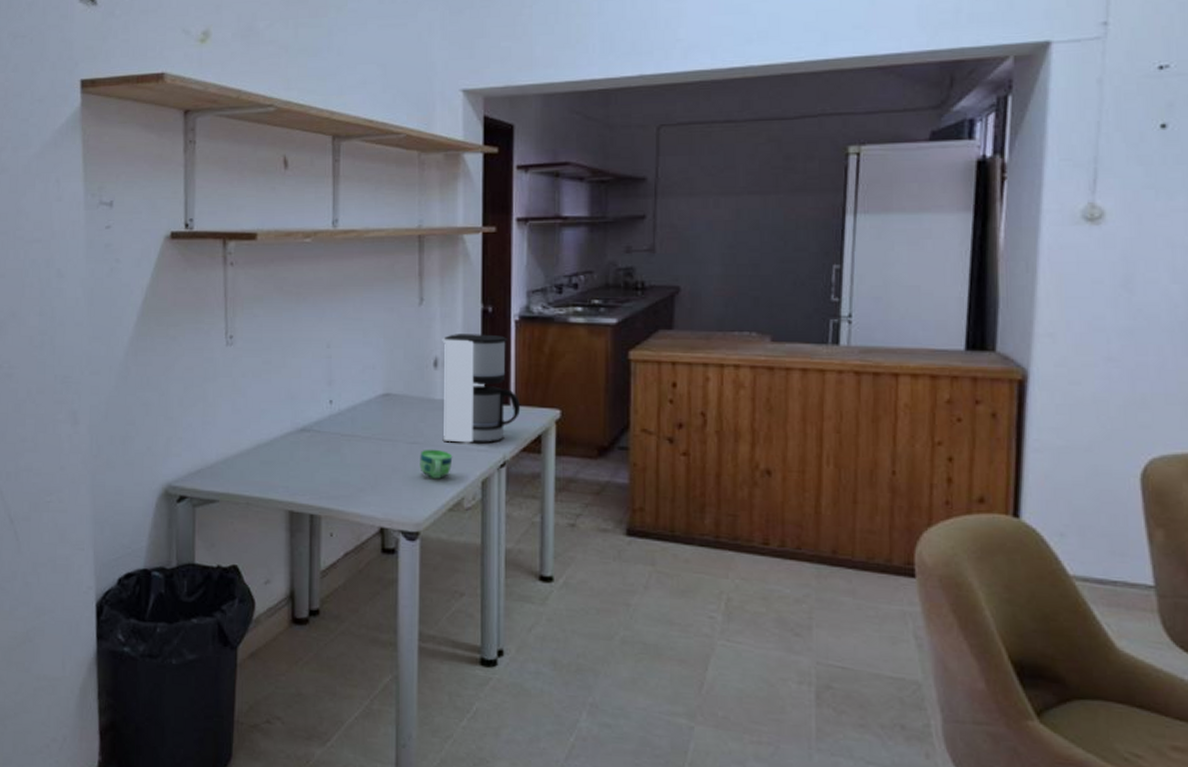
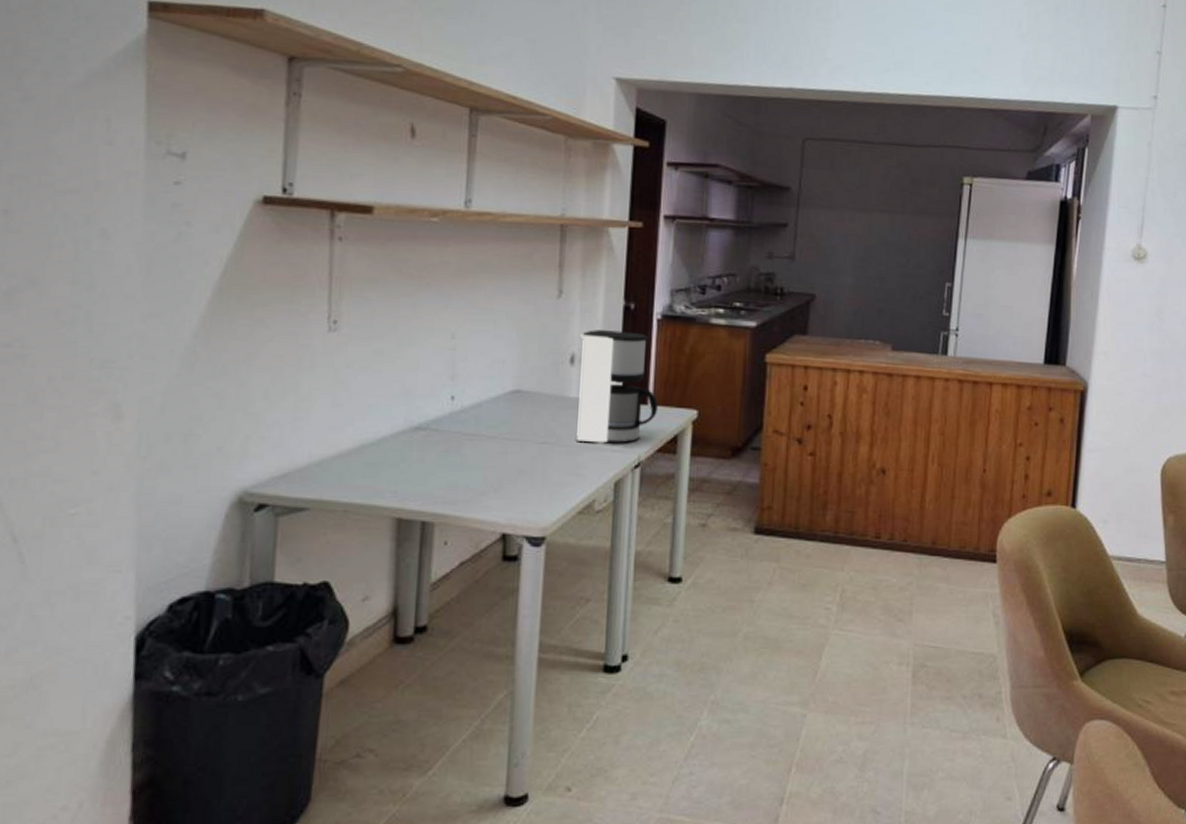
cup: present [419,449,453,479] -> none [549,449,586,480]

